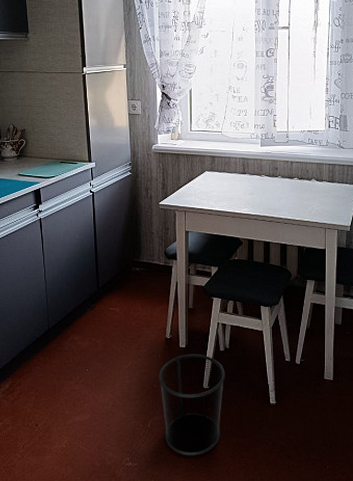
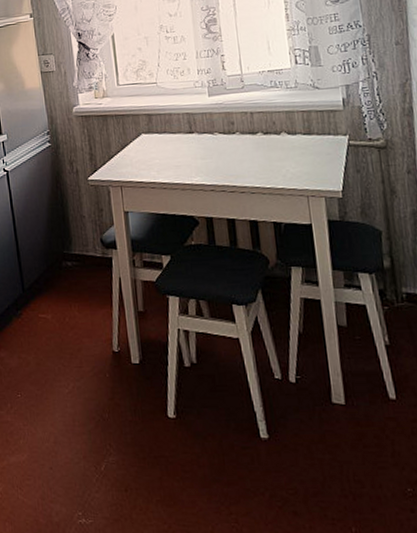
waste bin: present [158,354,225,456] -> none [108,371,198,511]

